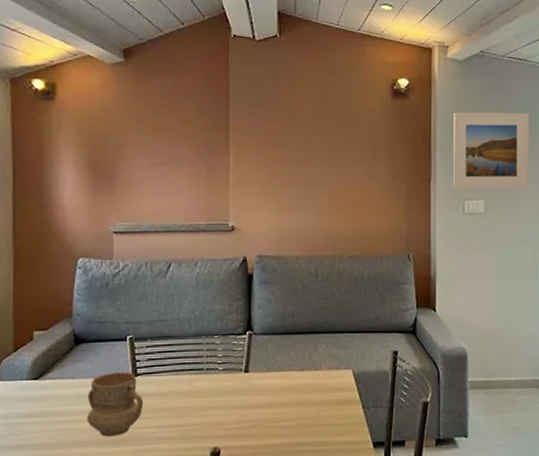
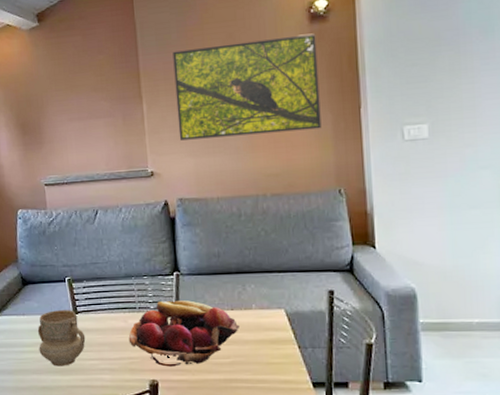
fruit basket: none [192,361,308,432] -> present [128,300,239,367]
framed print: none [263,107,397,197] -> present [172,33,322,141]
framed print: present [453,112,529,189] -> none [383,16,487,115]

